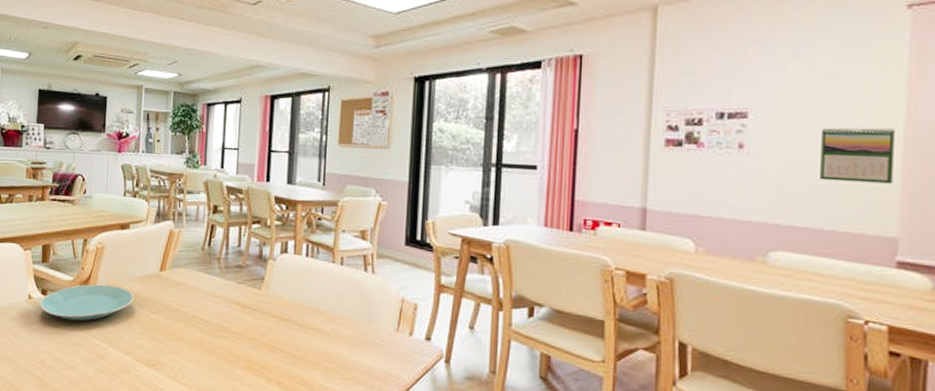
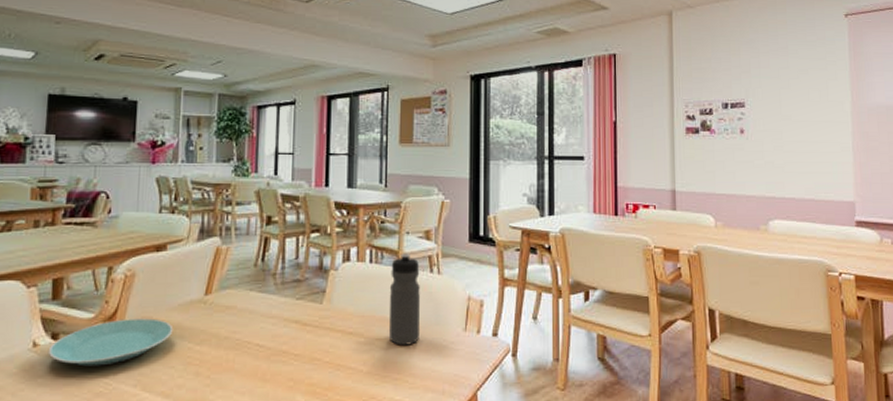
water bottle: none [322,250,354,338] -> present [389,253,420,345]
calendar: present [820,127,895,184] -> none [797,112,847,158]

